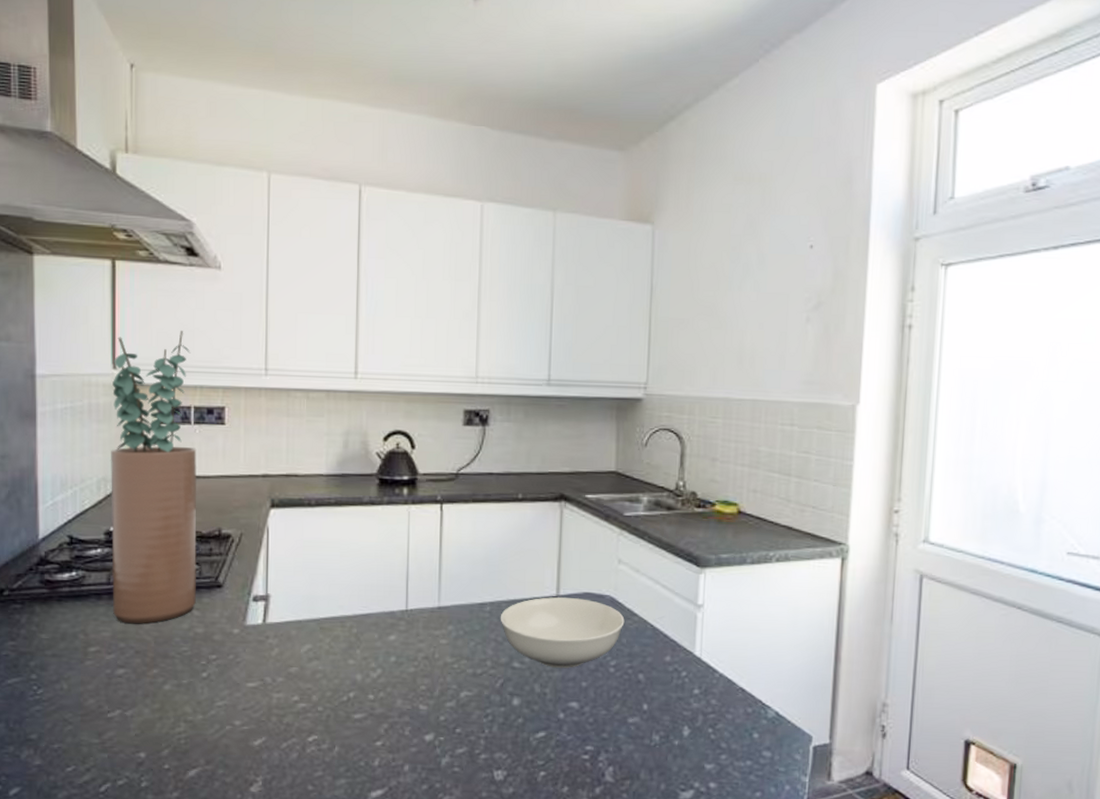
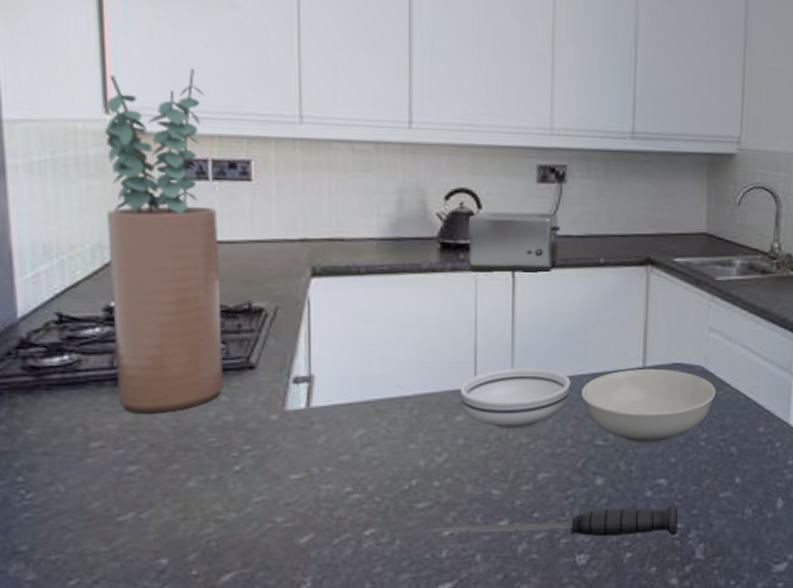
knife: none [357,726,589,758] -> present [422,503,679,537]
bowl: none [393,593,491,650] -> present [460,367,571,430]
toaster: none [403,451,484,507] -> present [468,211,561,273]

